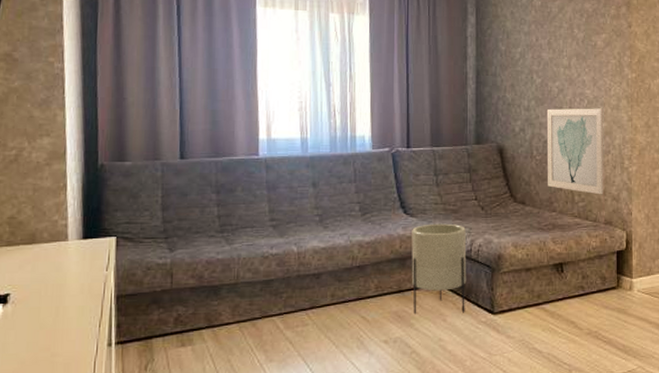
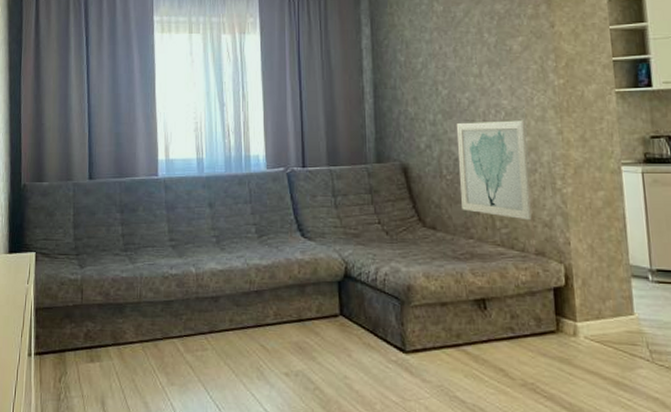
planter: present [411,223,467,314] -> none [310,248,373,349]

